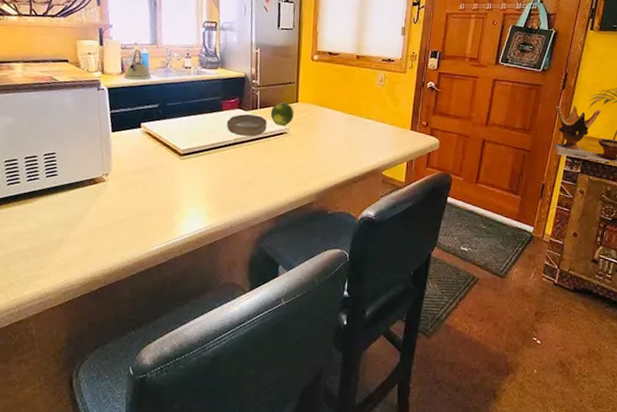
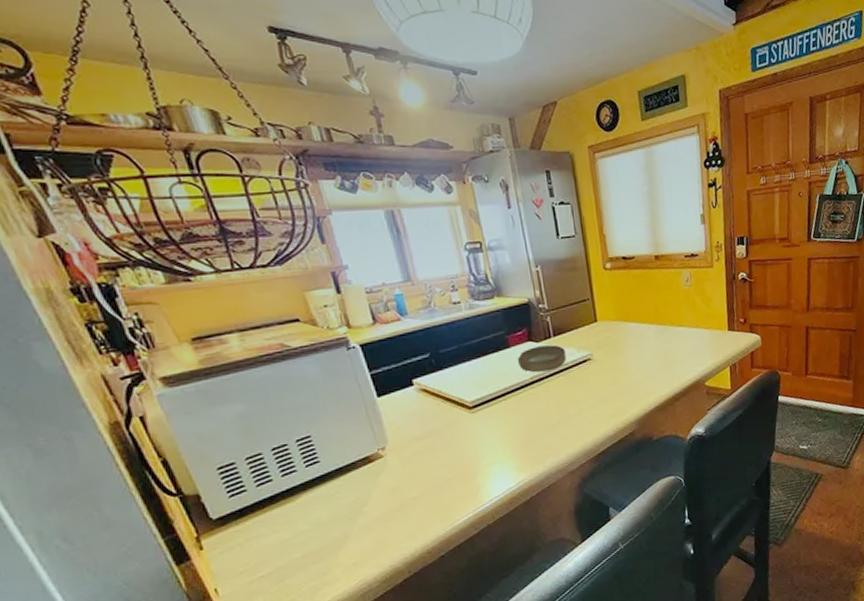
kettle: present [124,49,152,81] -> none [378,290,414,330]
fruit: present [270,101,294,126] -> none [567,323,596,352]

